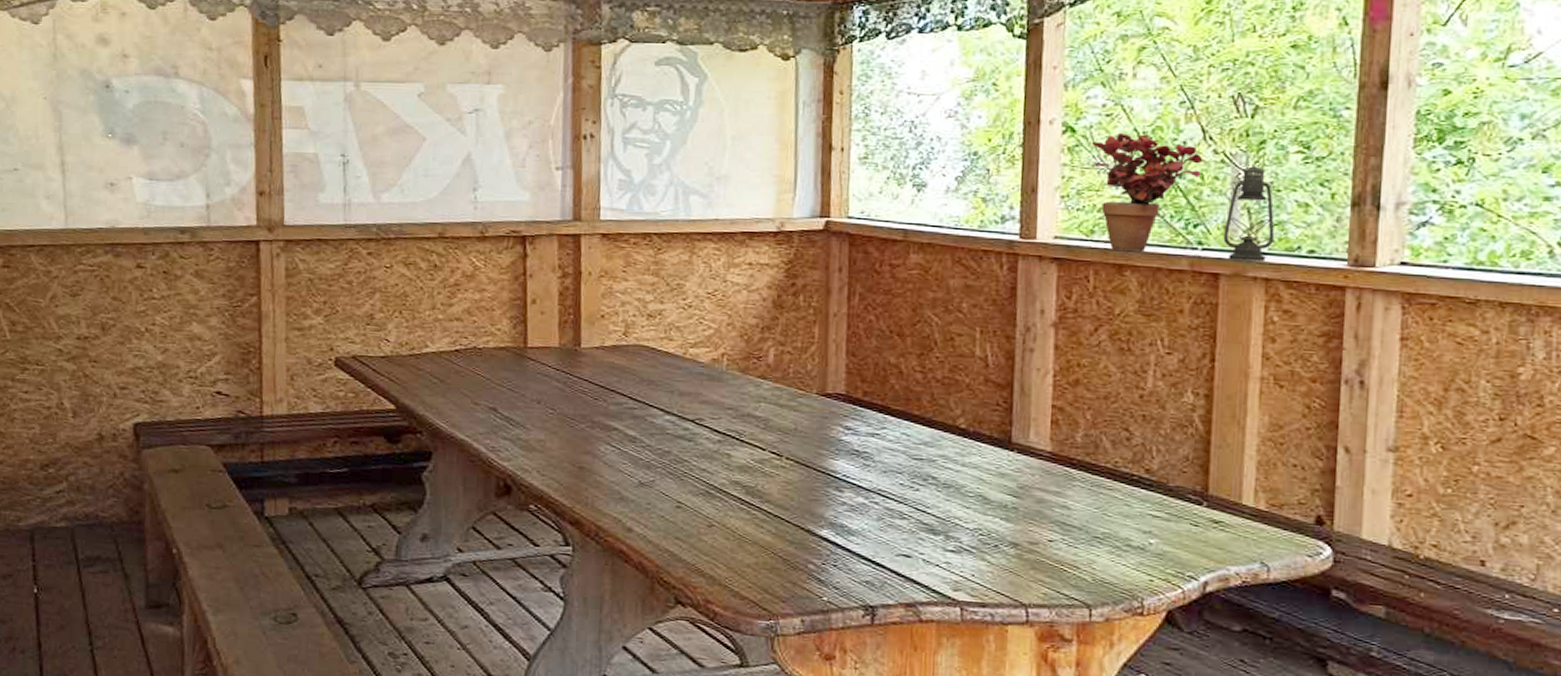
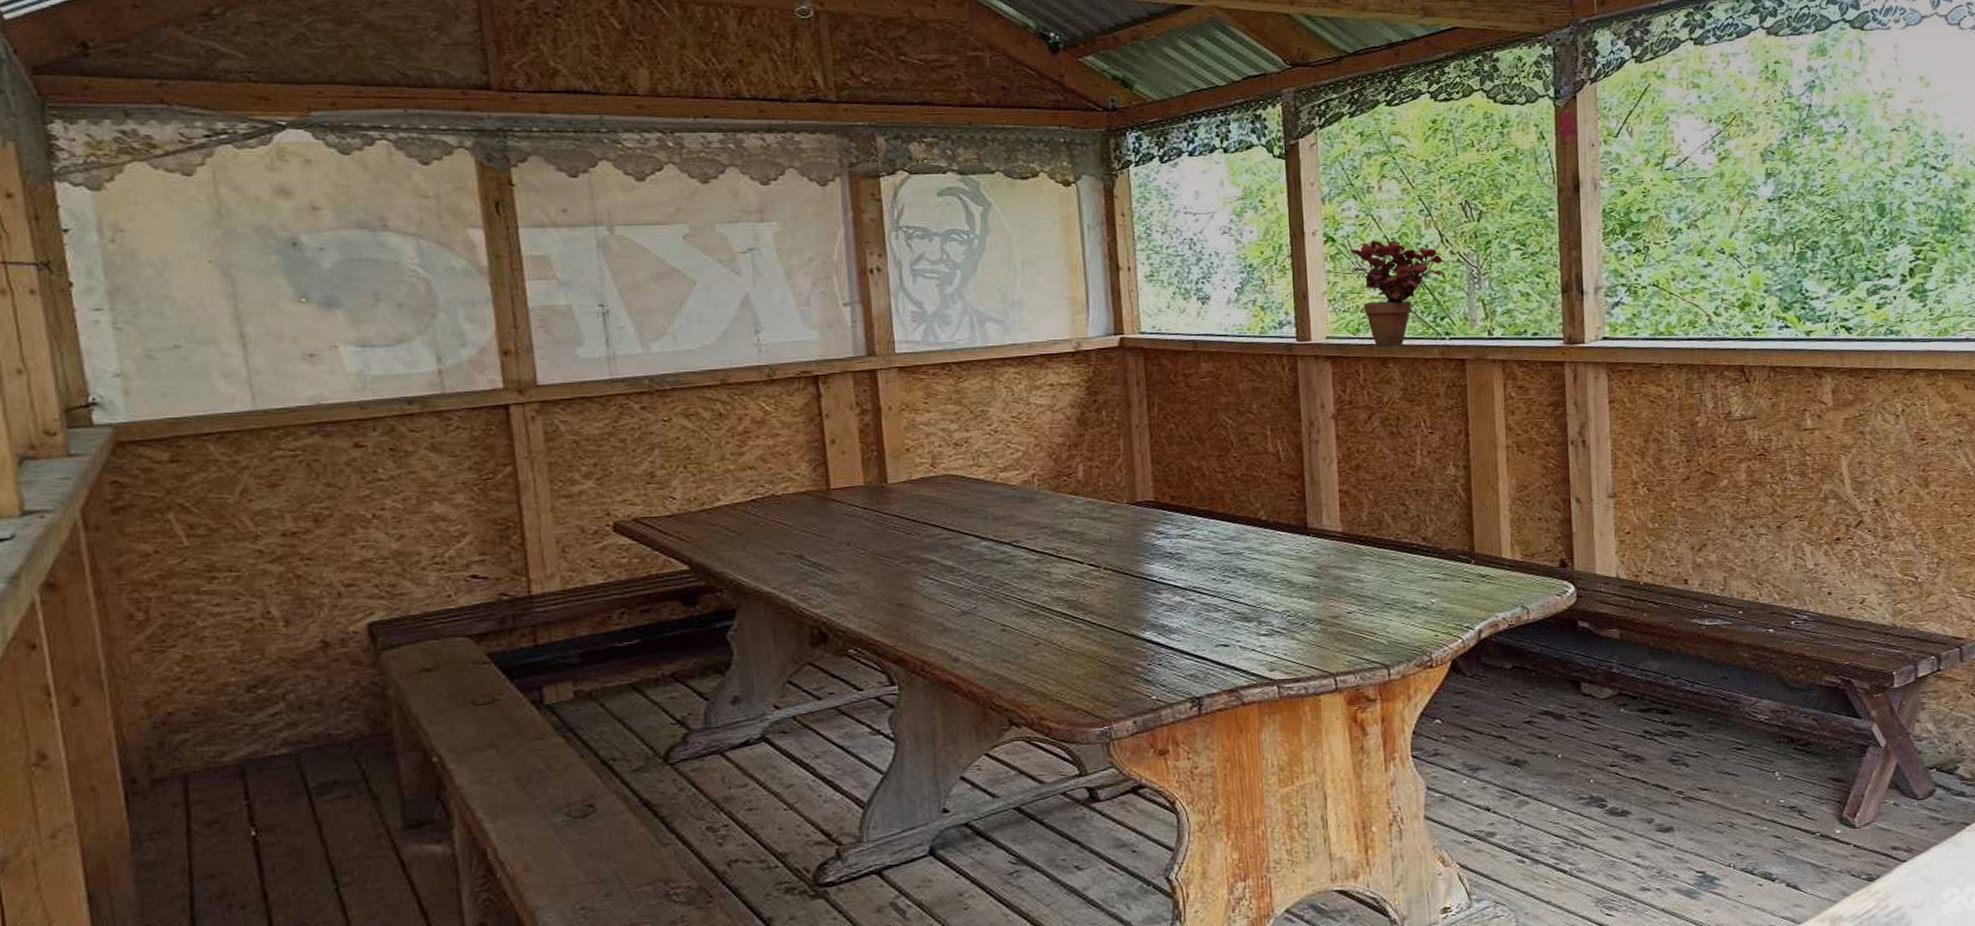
lantern: present [1223,163,1275,263] -> none [1465,261,1506,347]

